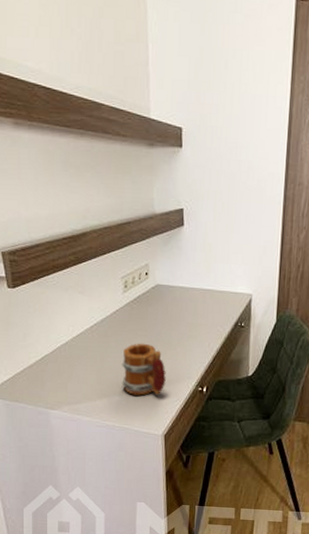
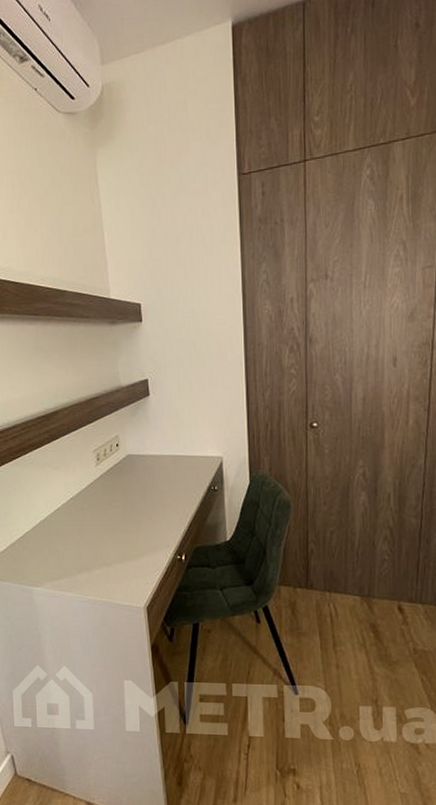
mug: present [121,343,166,396] -> none [99,514,144,568]

